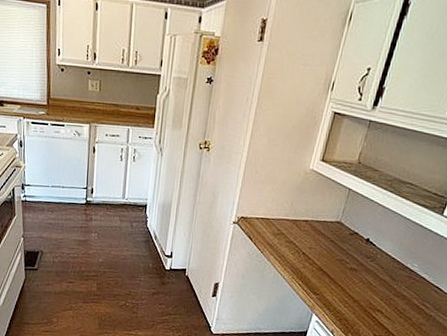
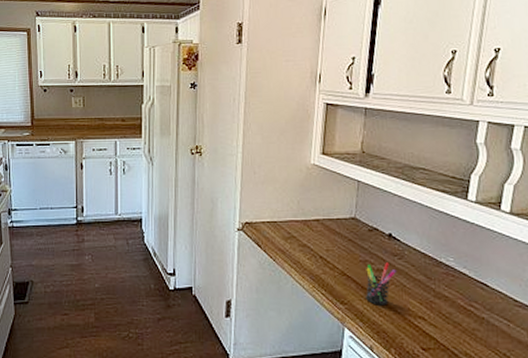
pen holder: none [336,262,368,299] -> present [366,262,397,306]

